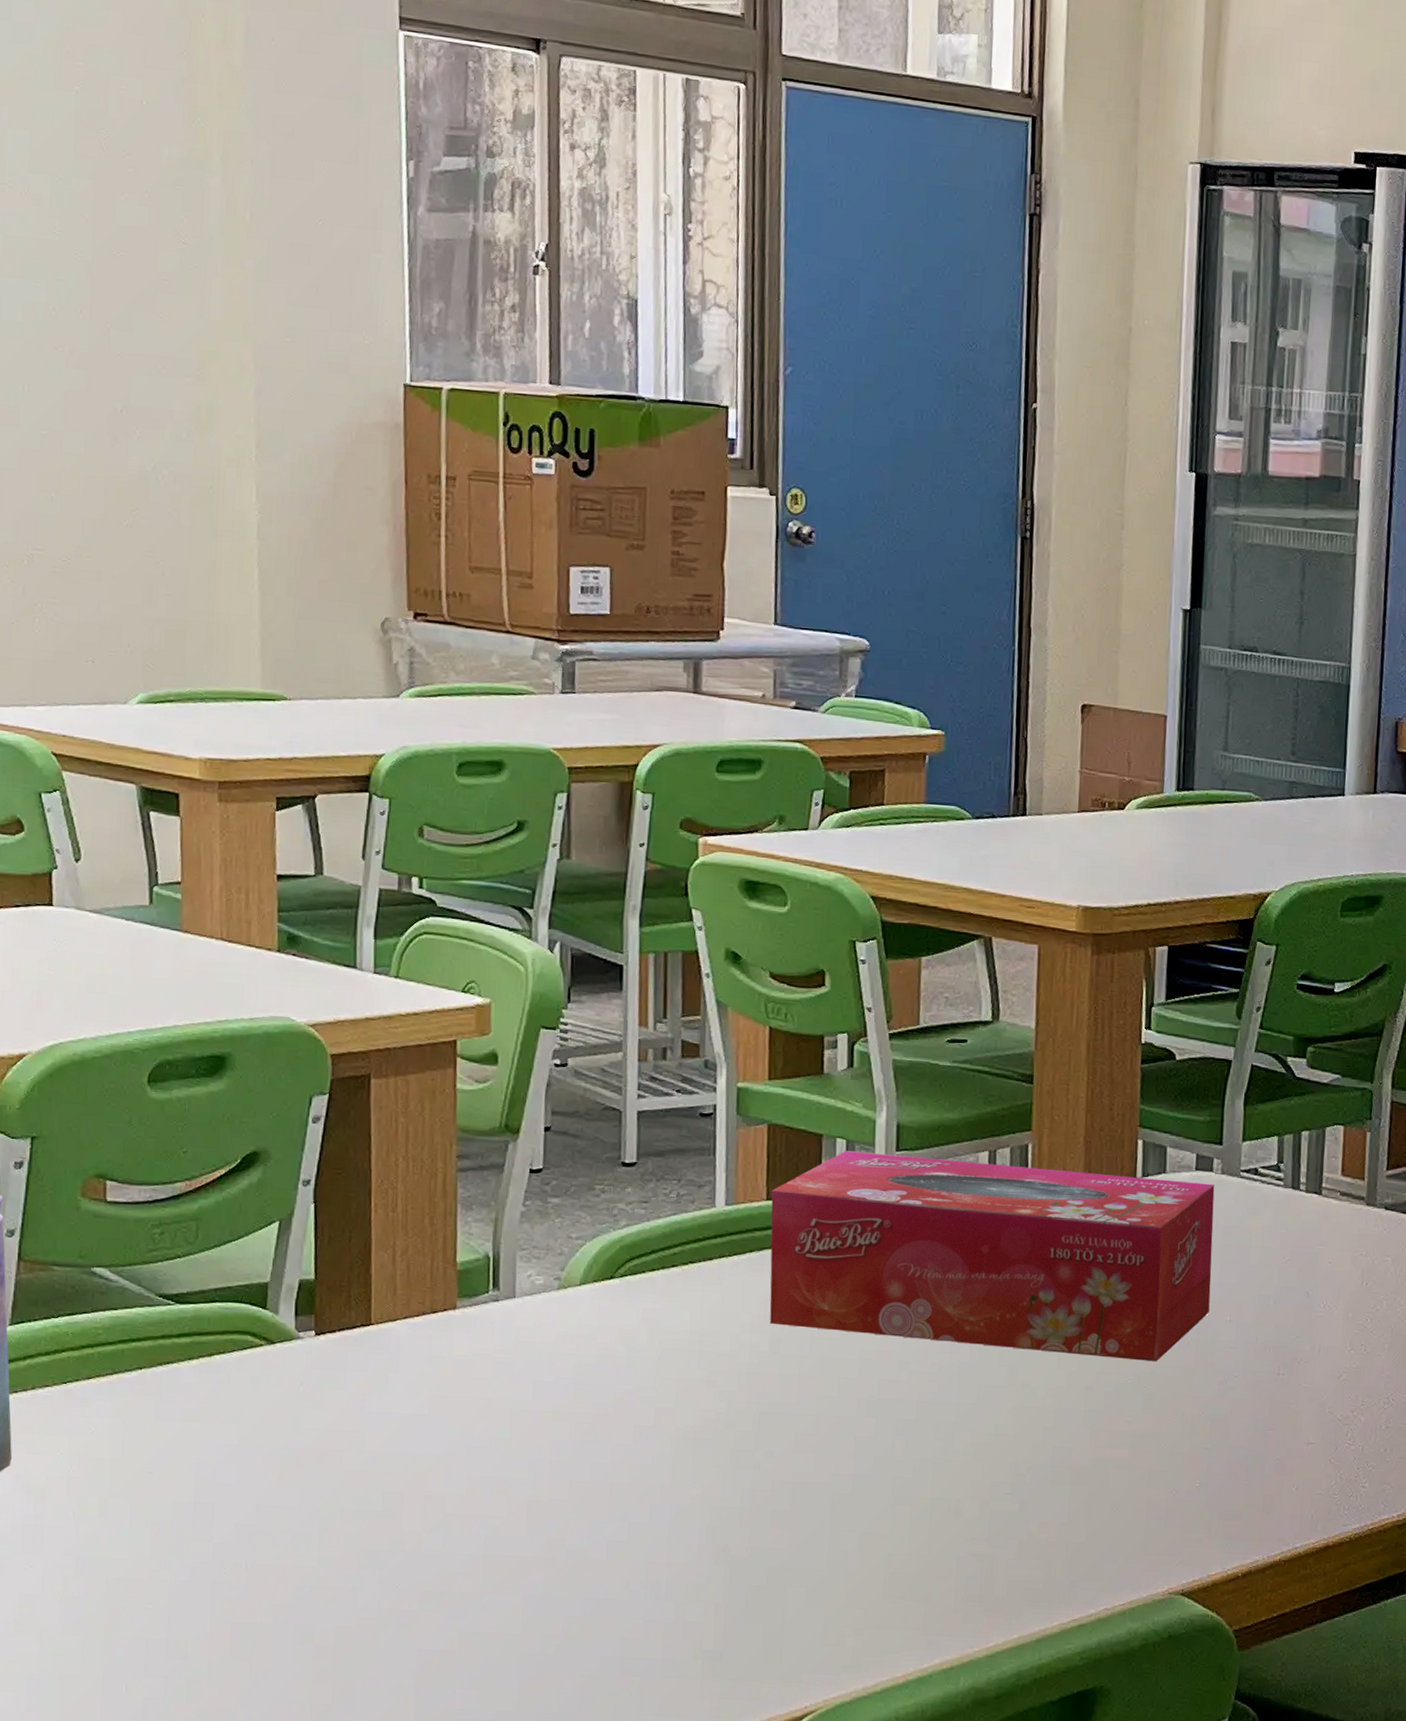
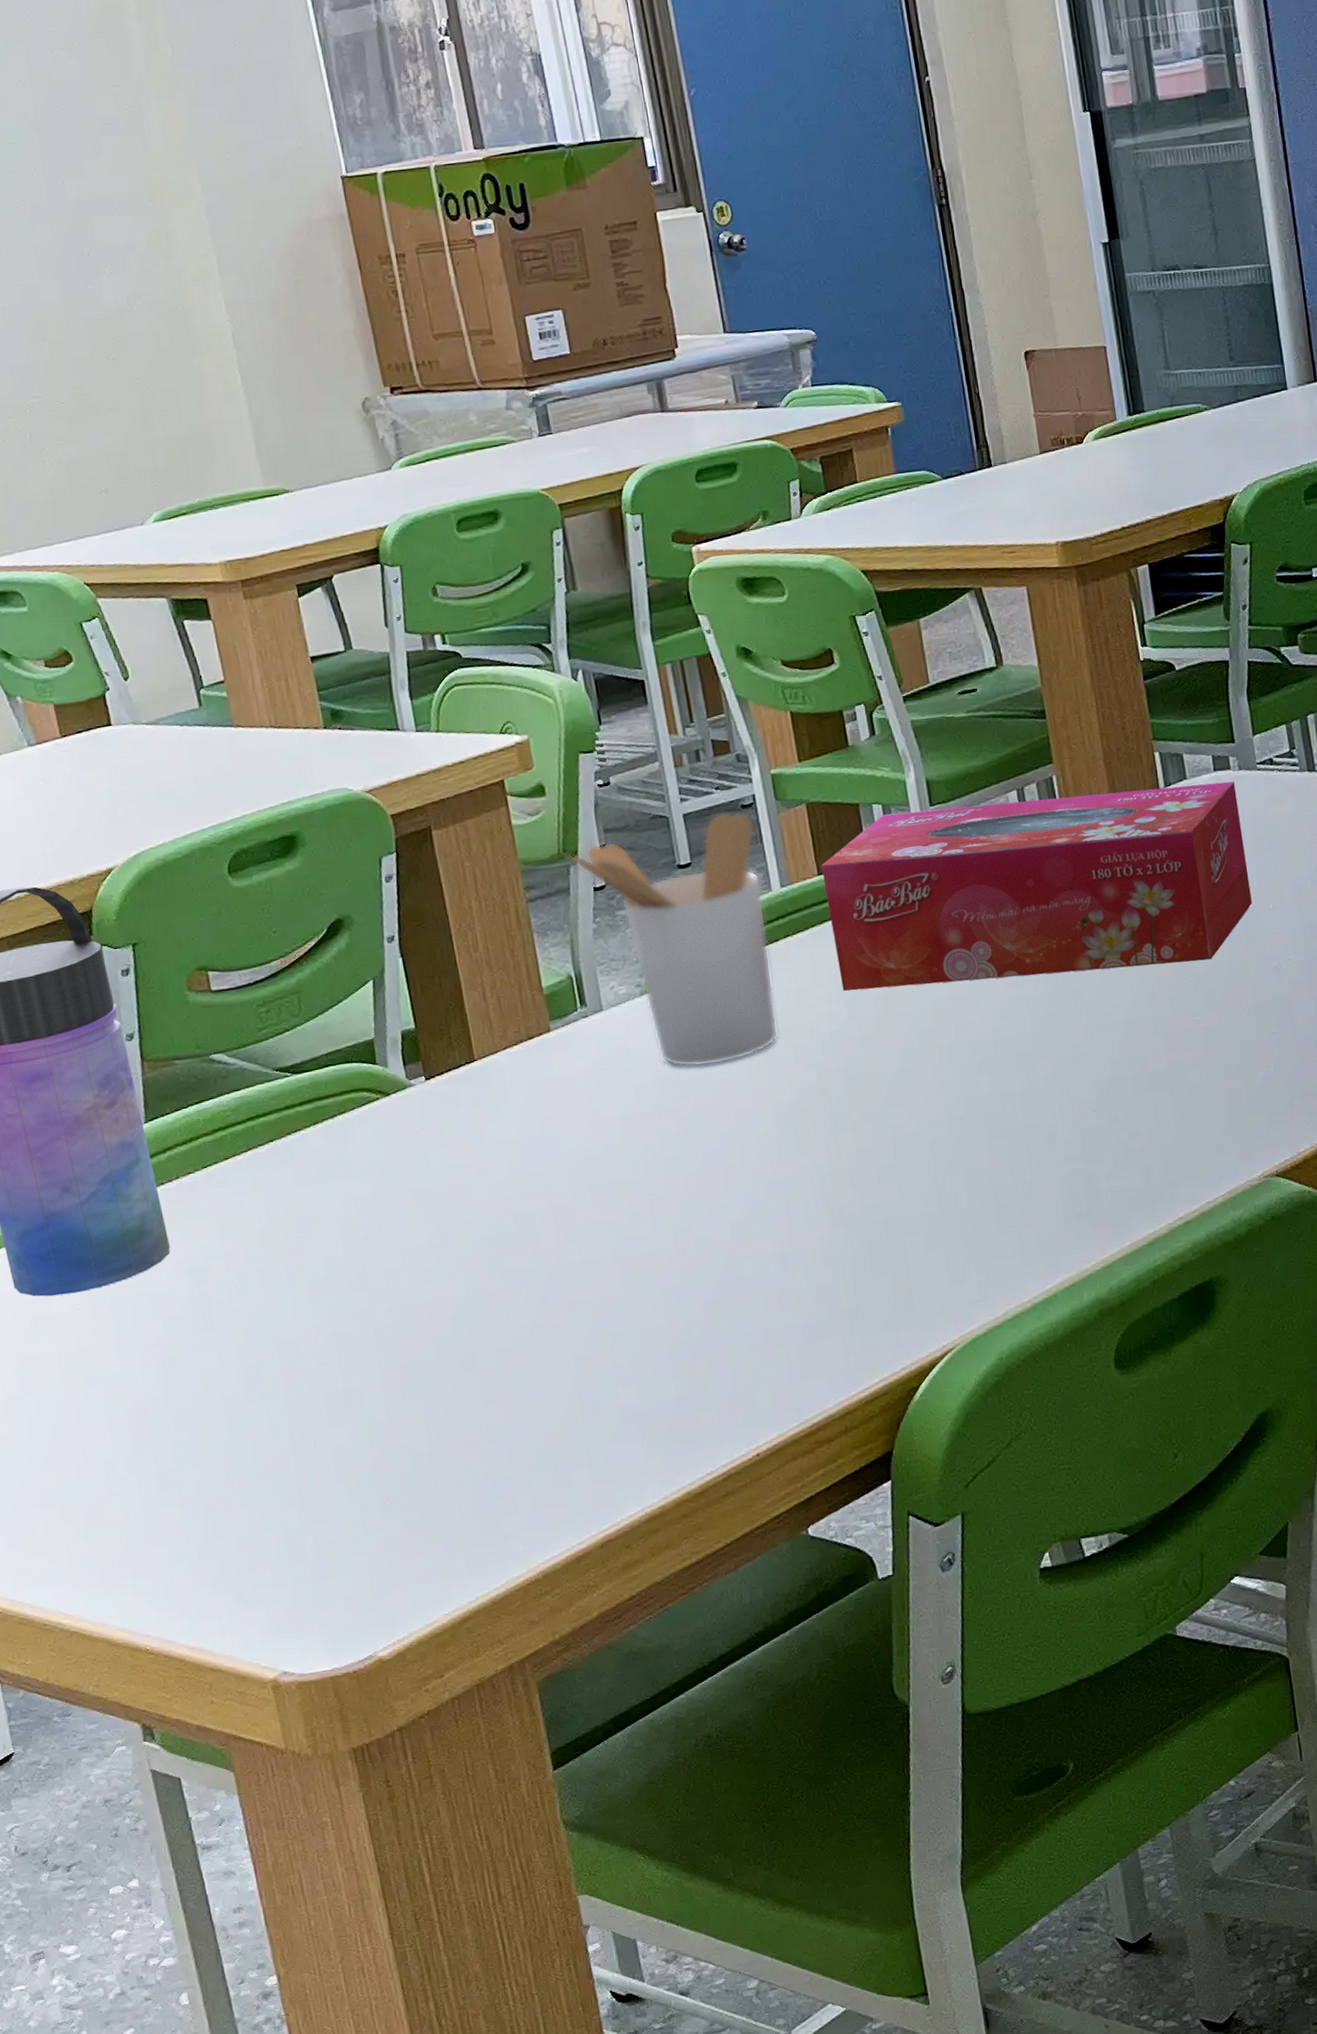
utensil holder: none [504,1116,710,1376] -> present [563,812,779,1068]

